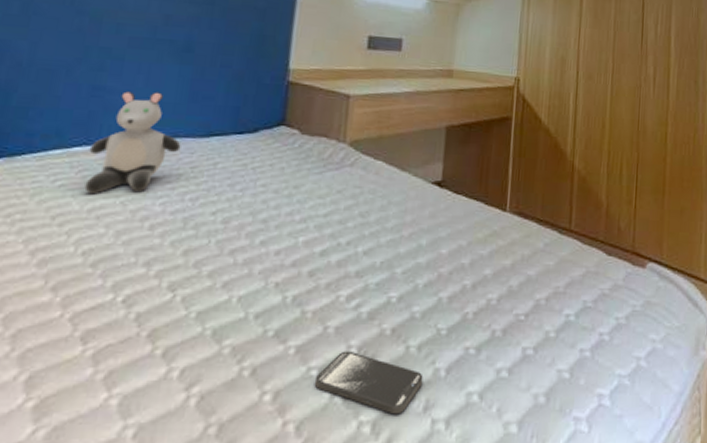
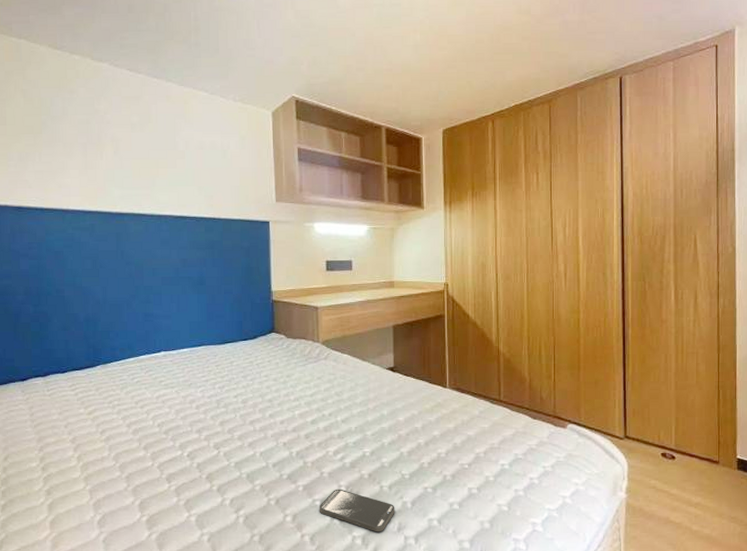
stuffed animal: present [84,91,181,194] -> none [150,314,207,387]

